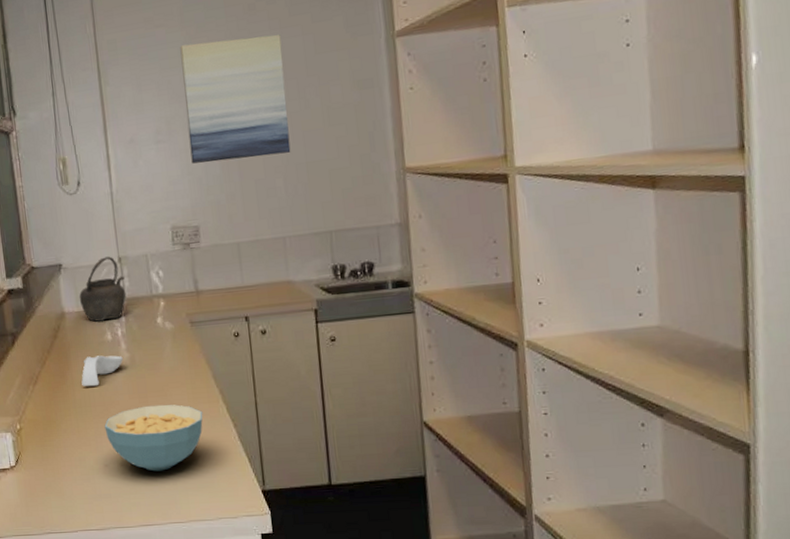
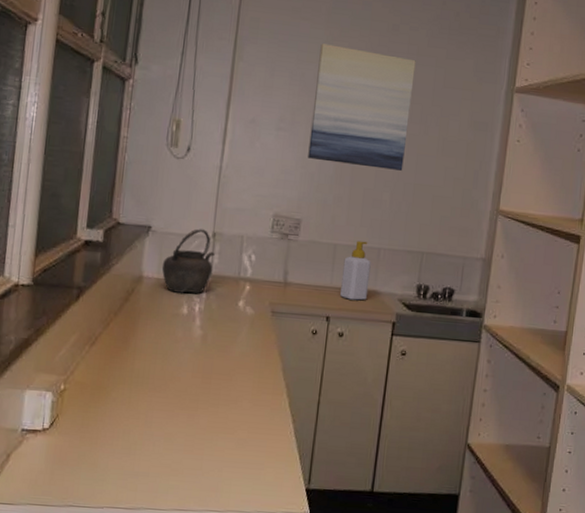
spoon rest: present [81,355,123,387] -> none [144,326,195,359]
cereal bowl: present [104,404,203,472] -> none [158,387,265,456]
soap bottle: none [250,233,283,296] -> present [340,240,371,301]

